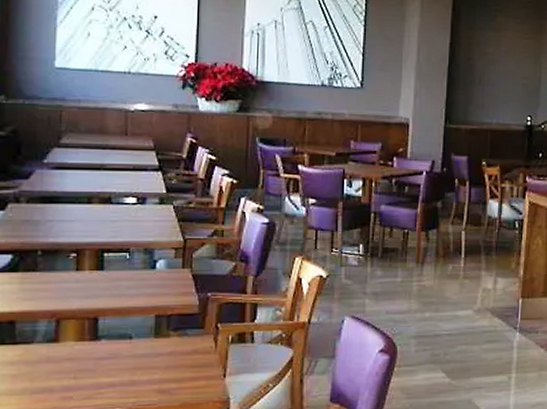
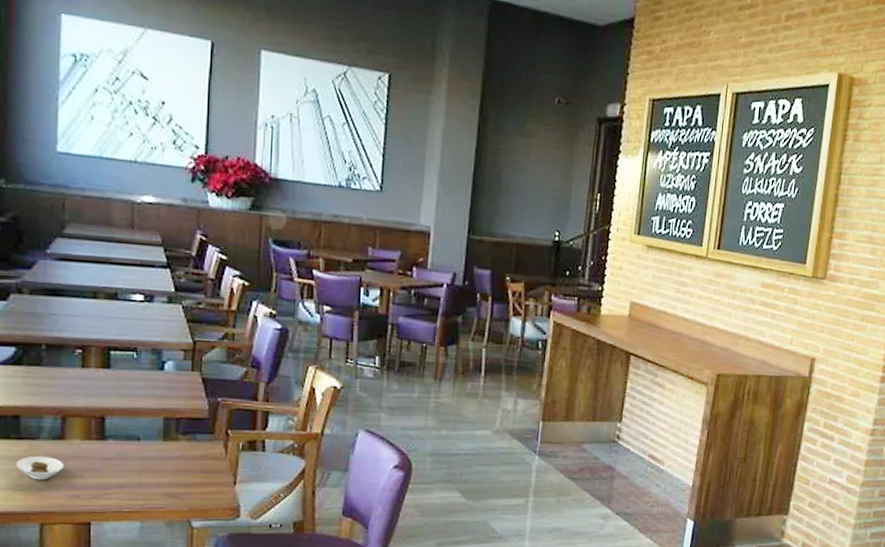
saucer: none [11,359,57,384] -> present [16,455,63,480]

